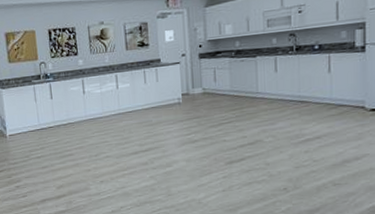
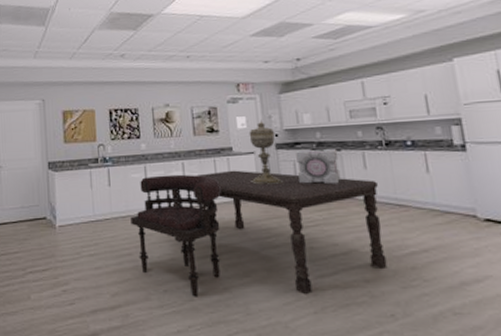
chair: none [71,85,150,185] -> present [130,174,221,297]
dining table: none [106,79,285,178] -> present [171,170,387,295]
decorative urn: none [175,32,205,91] -> present [249,119,284,185]
decorative cube: none [216,56,254,88] -> present [296,149,341,185]

